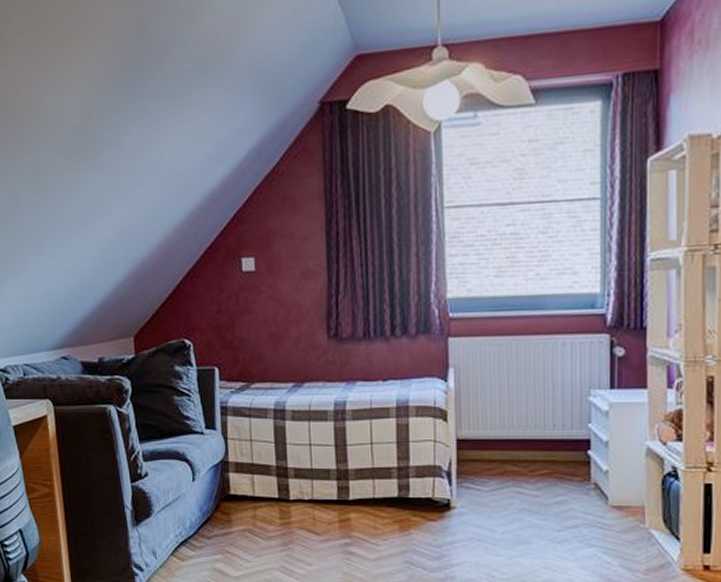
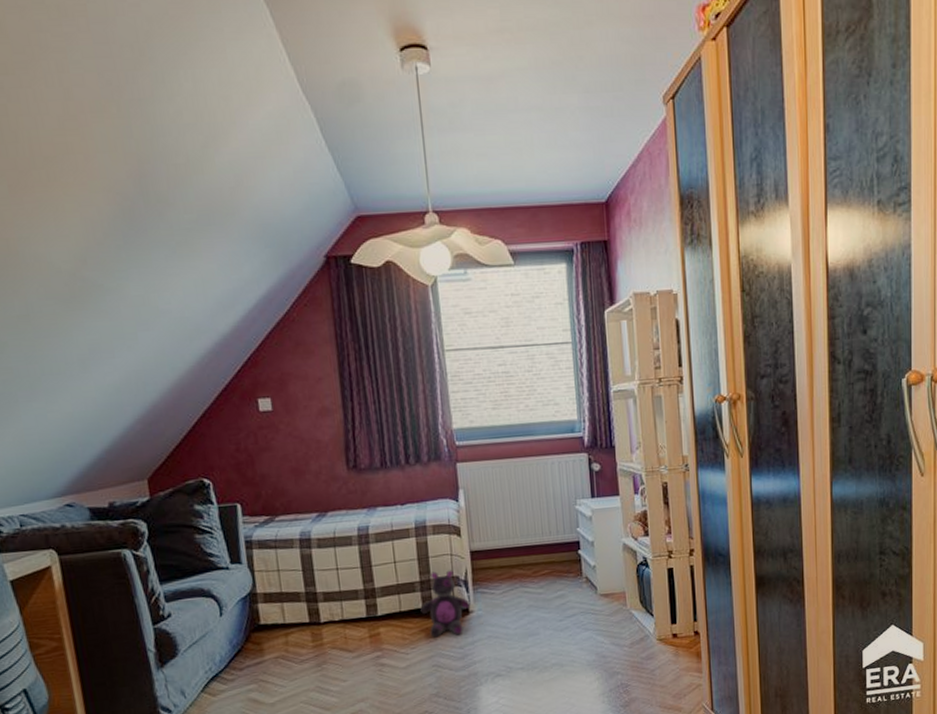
stuffed animal: none [396,458,453,532] -> present [420,570,471,638]

